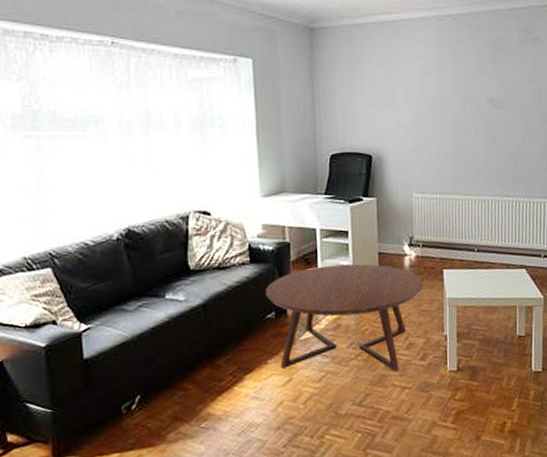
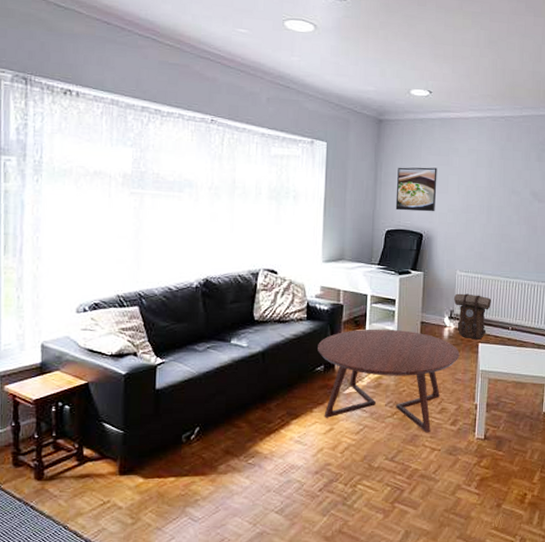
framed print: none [337,79,383,131] -> present [395,167,437,212]
backpack: none [411,216,454,266] -> present [453,293,492,340]

